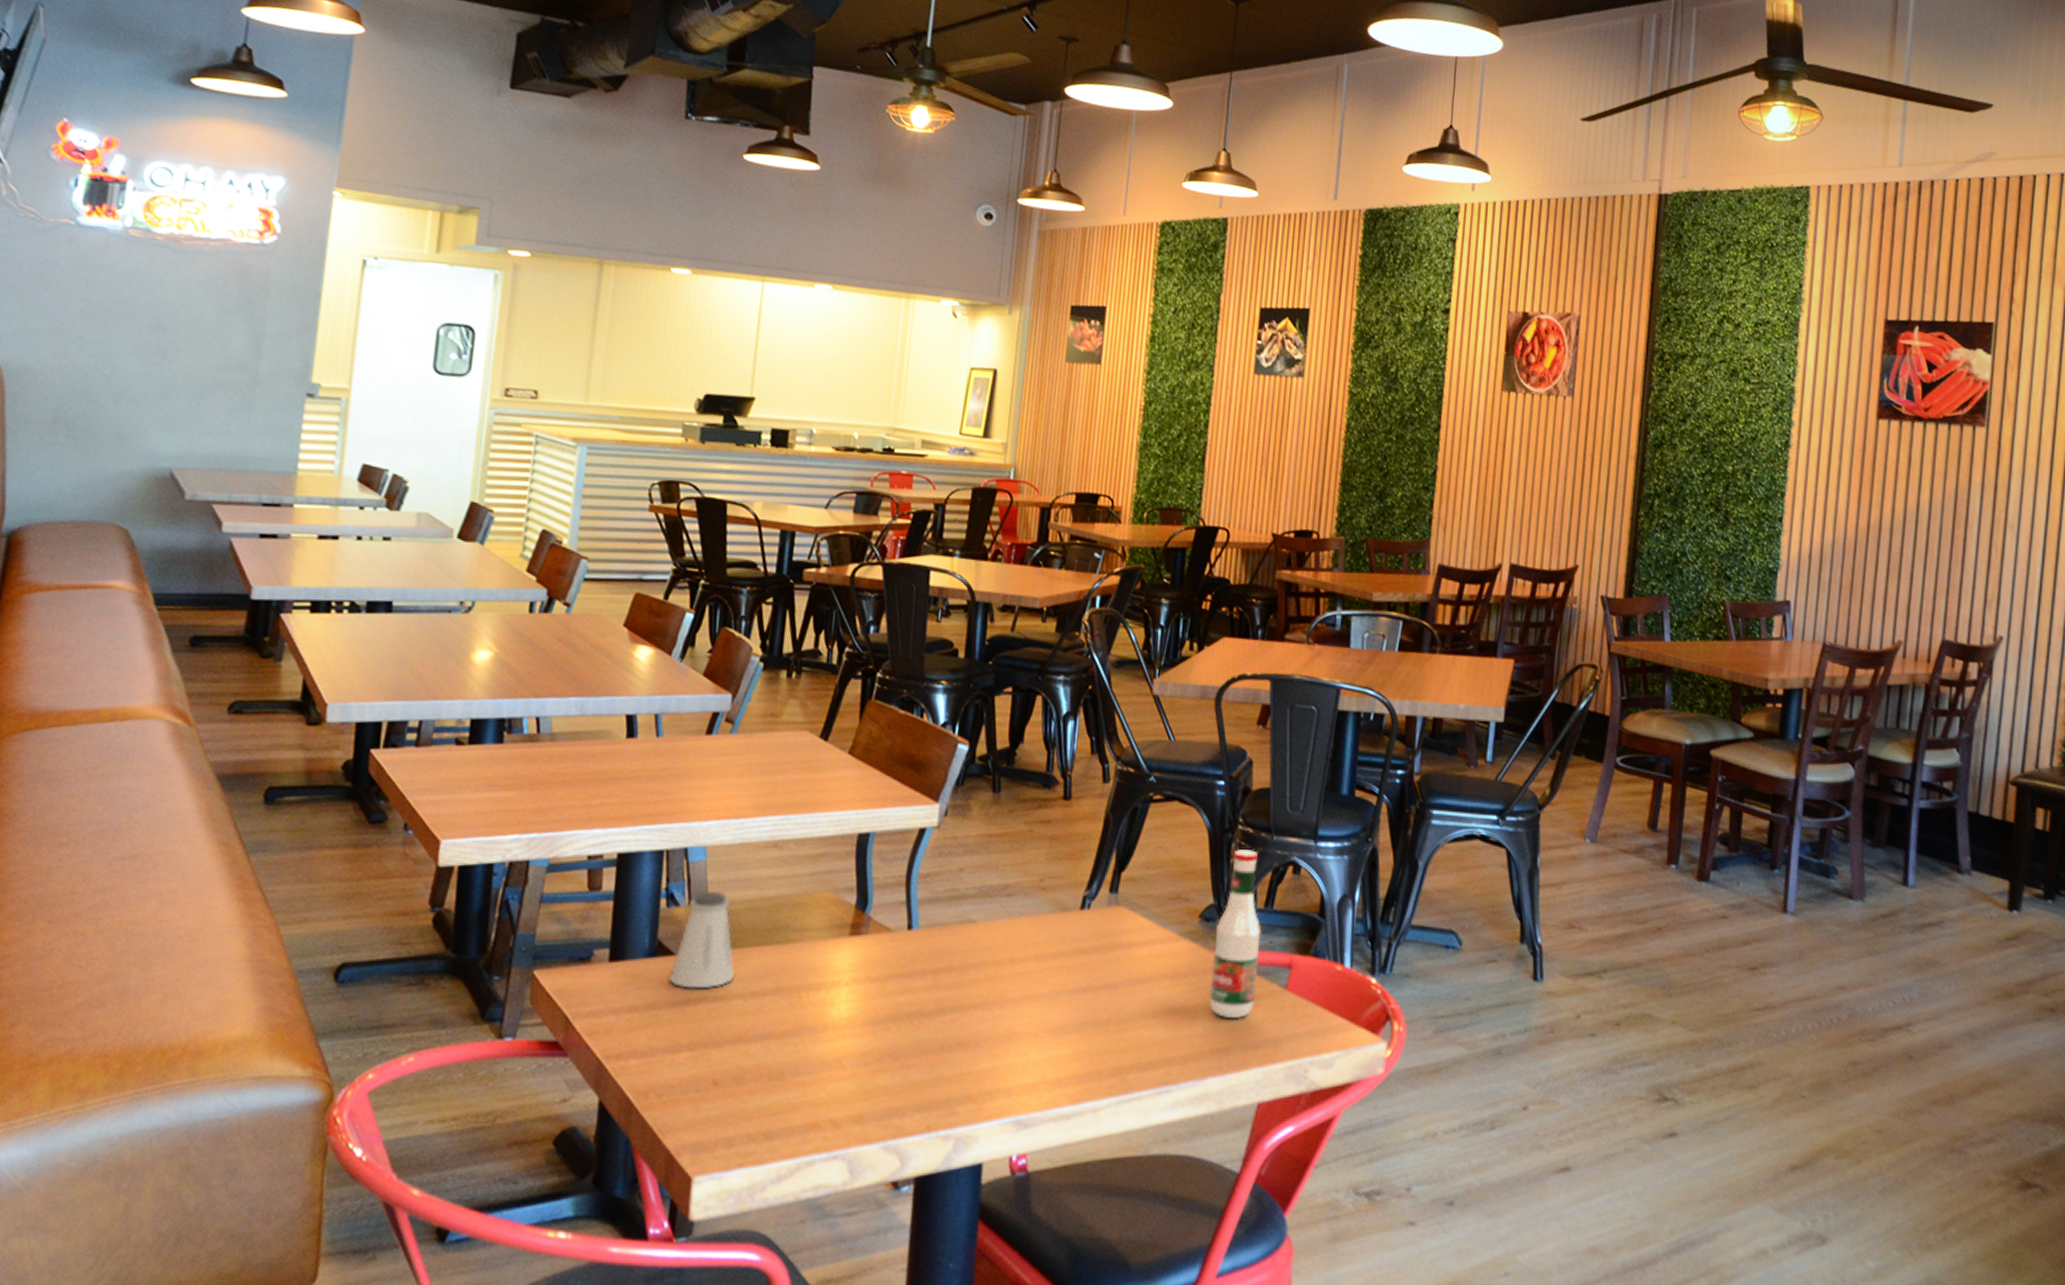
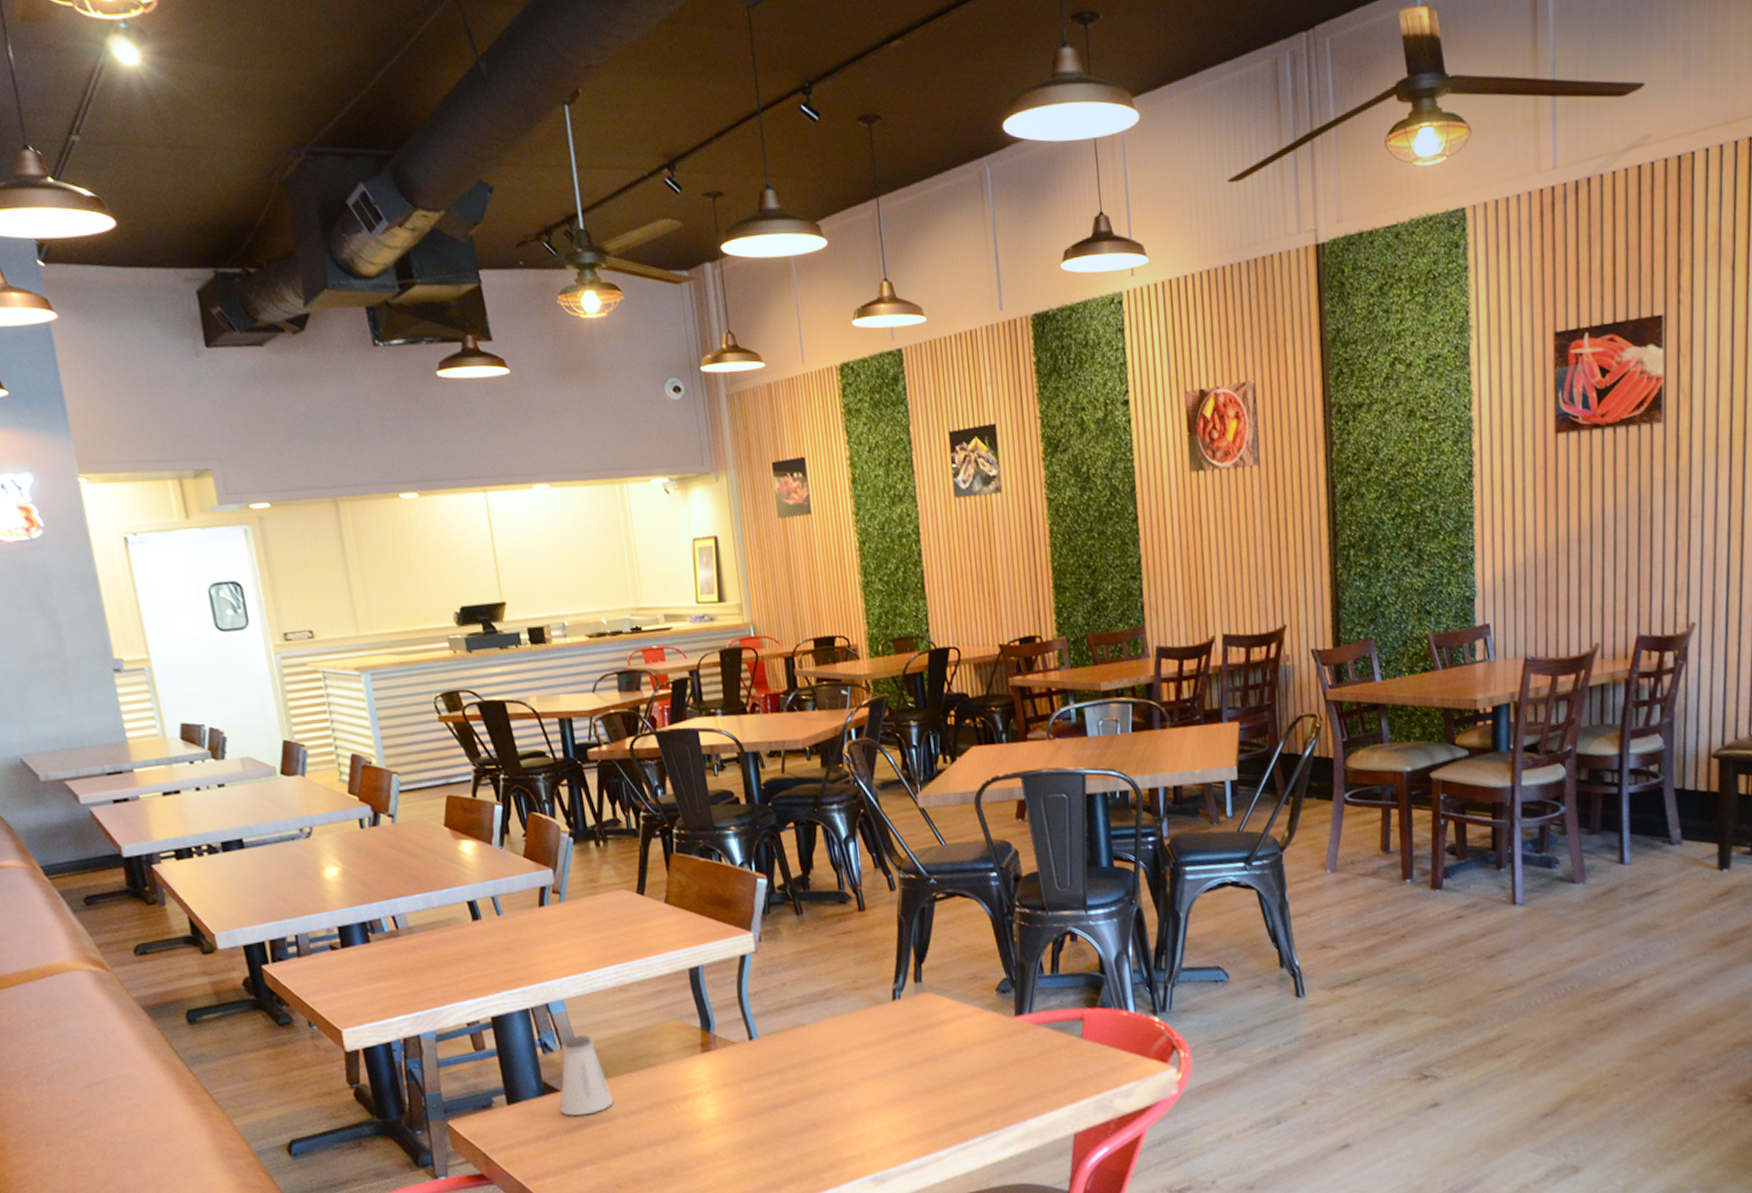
tabasco sauce: present [1209,849,1262,1020] -> none [1012,927,1057,1070]

